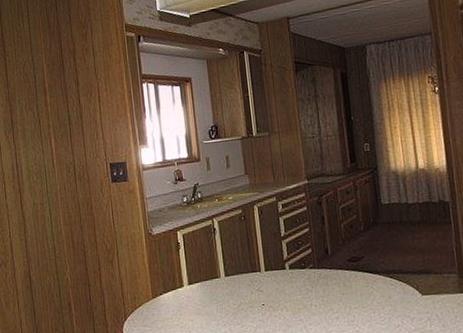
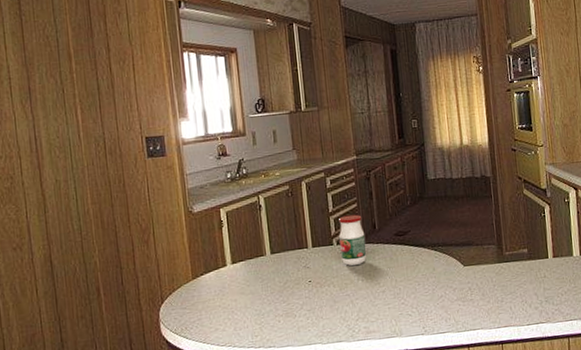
jar: none [291,239,320,290] -> present [339,214,367,266]

